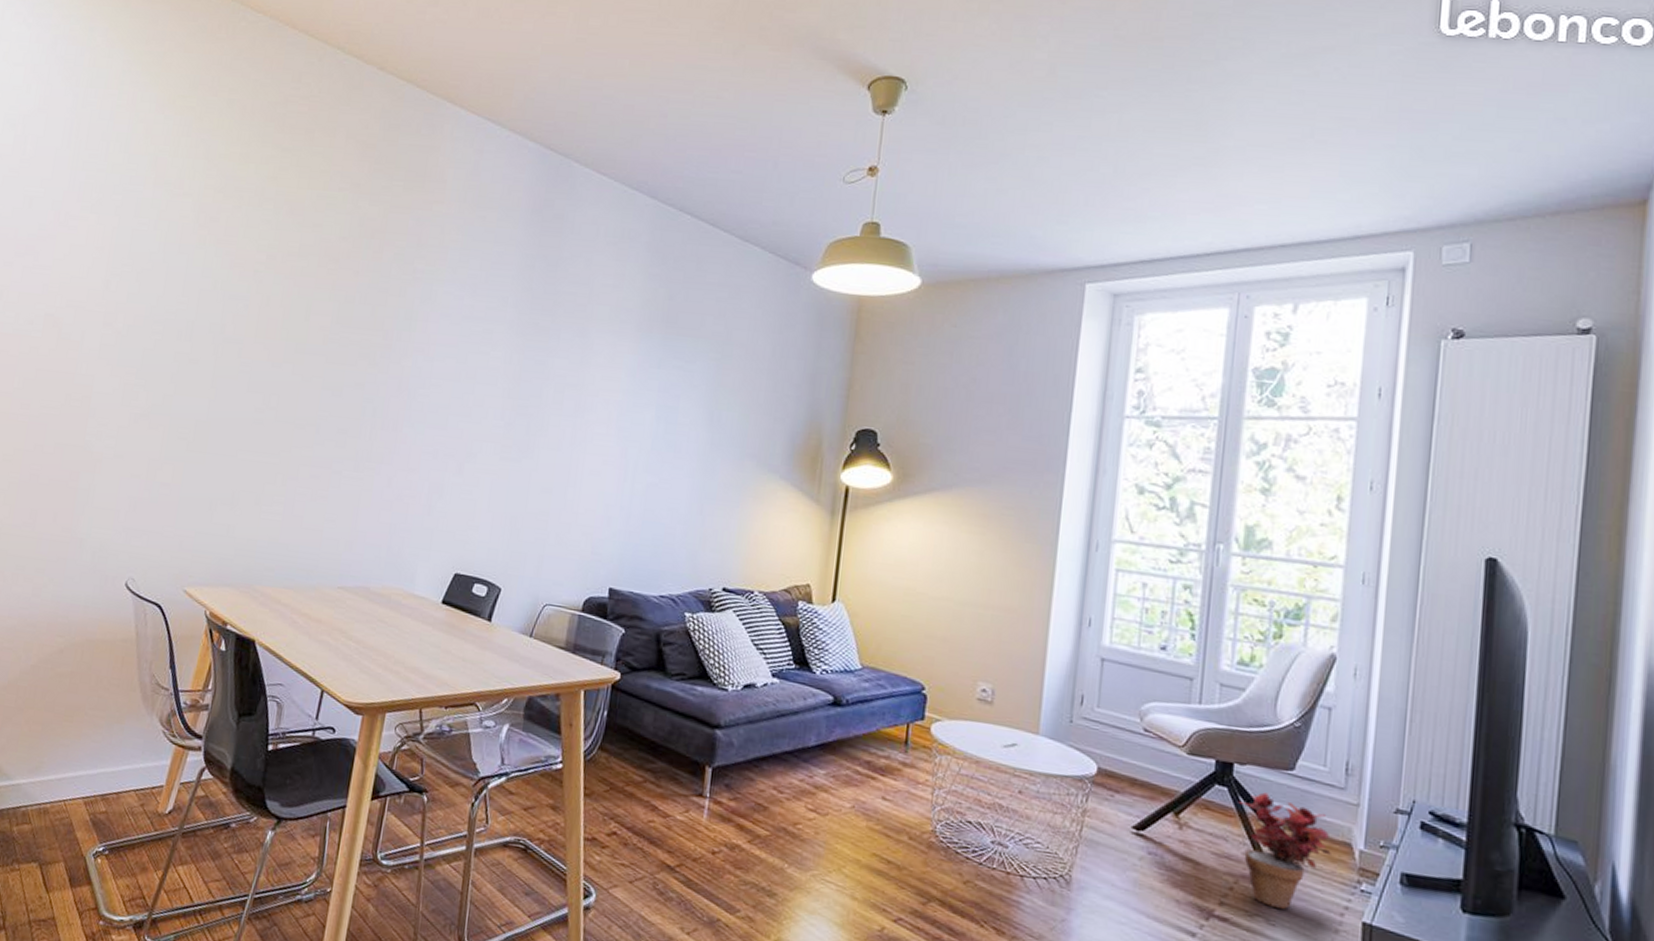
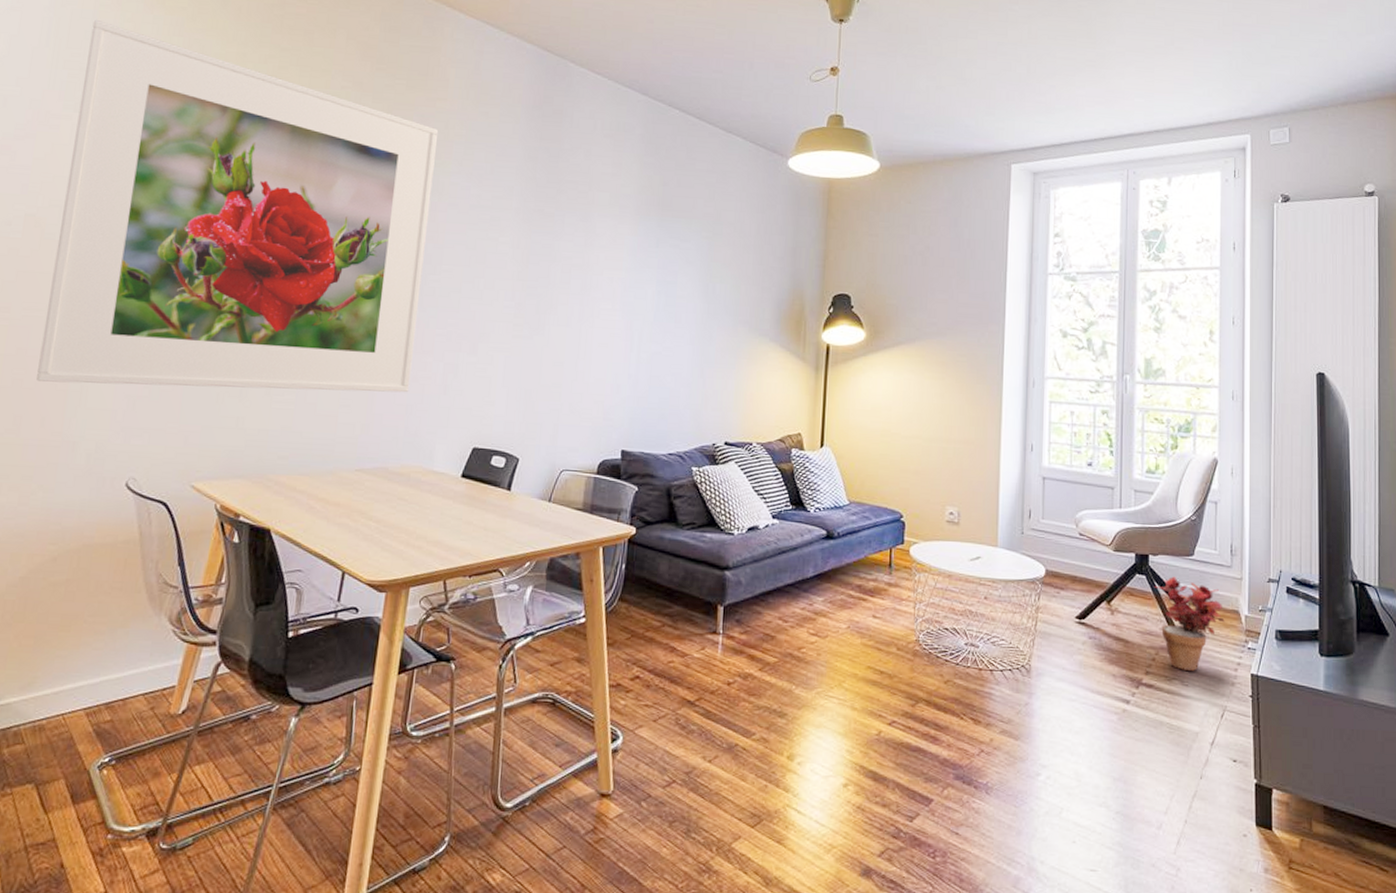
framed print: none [50,121,433,511] -> present [36,20,438,393]

